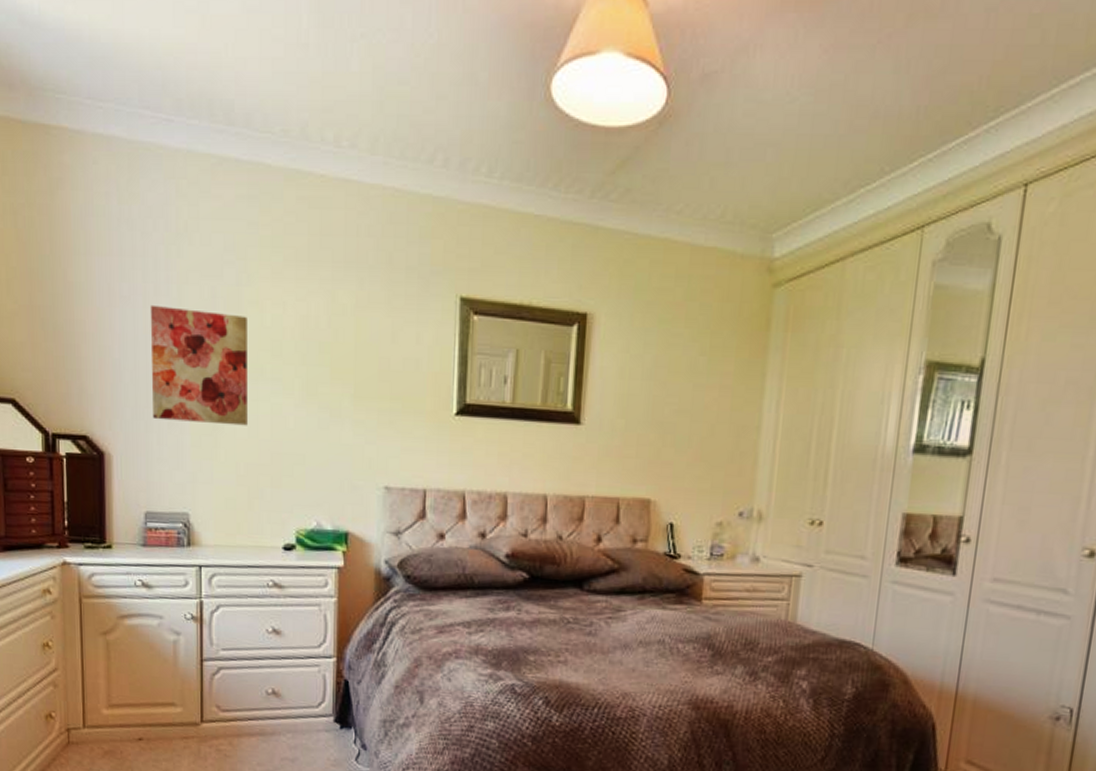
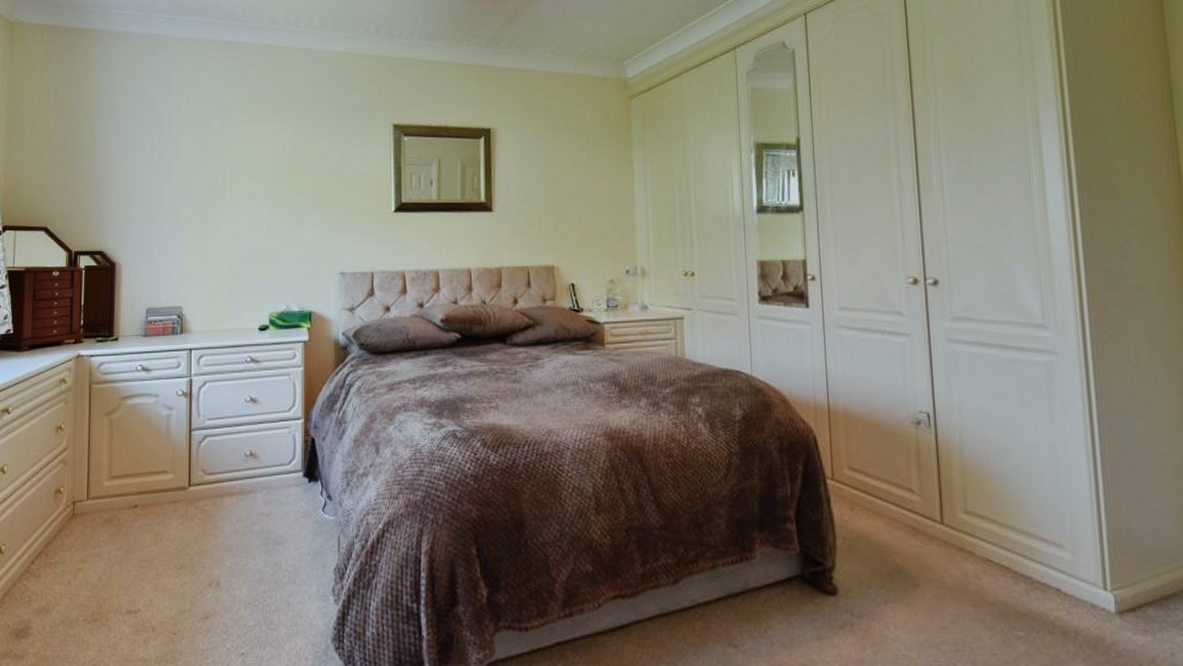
wall art: present [150,304,247,426] -> none [155,148,230,234]

